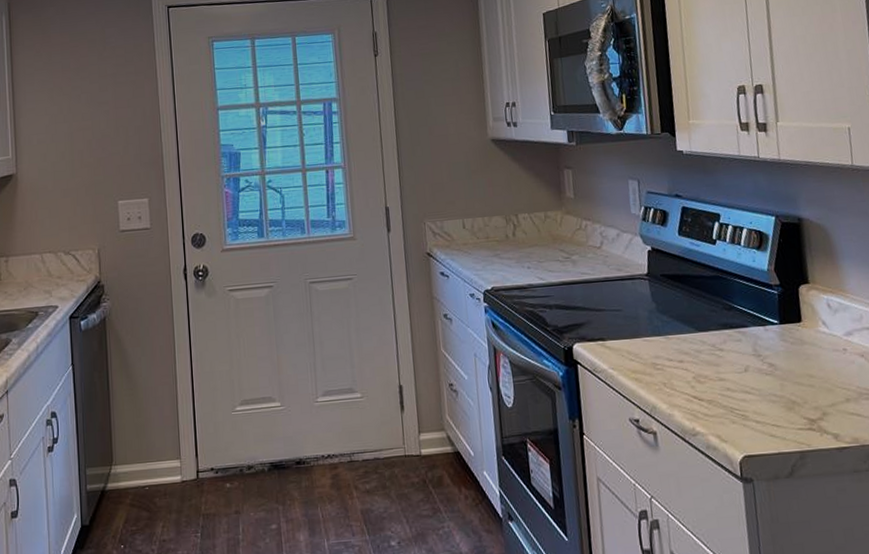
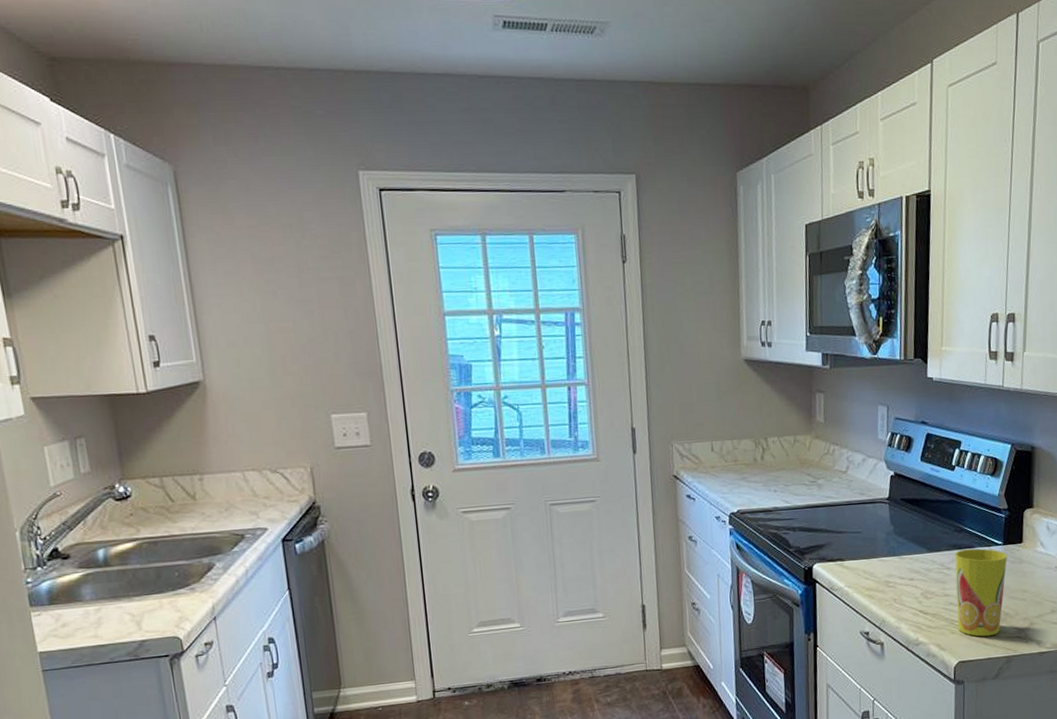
cup: none [726,327,788,428] -> present [955,548,1007,637]

